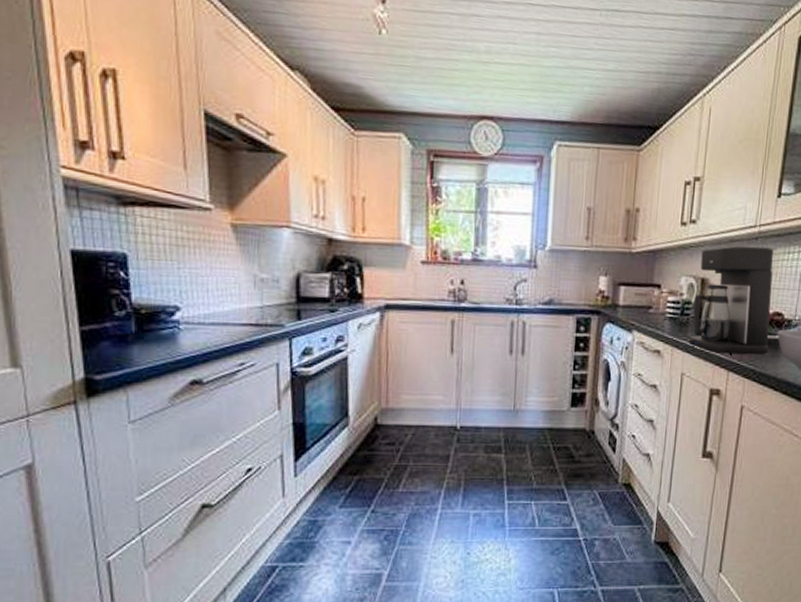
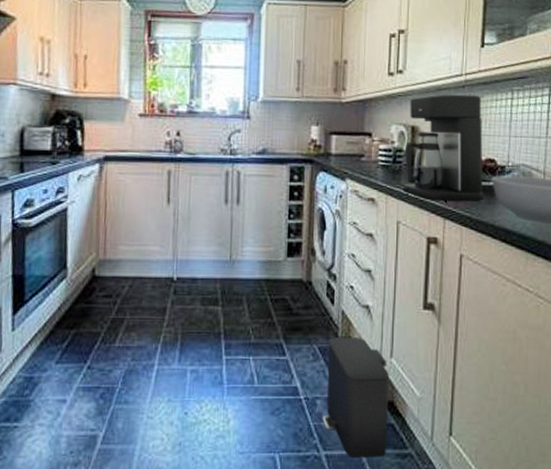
pedal bin: none [599,484,665,592] -> present [322,337,389,458]

